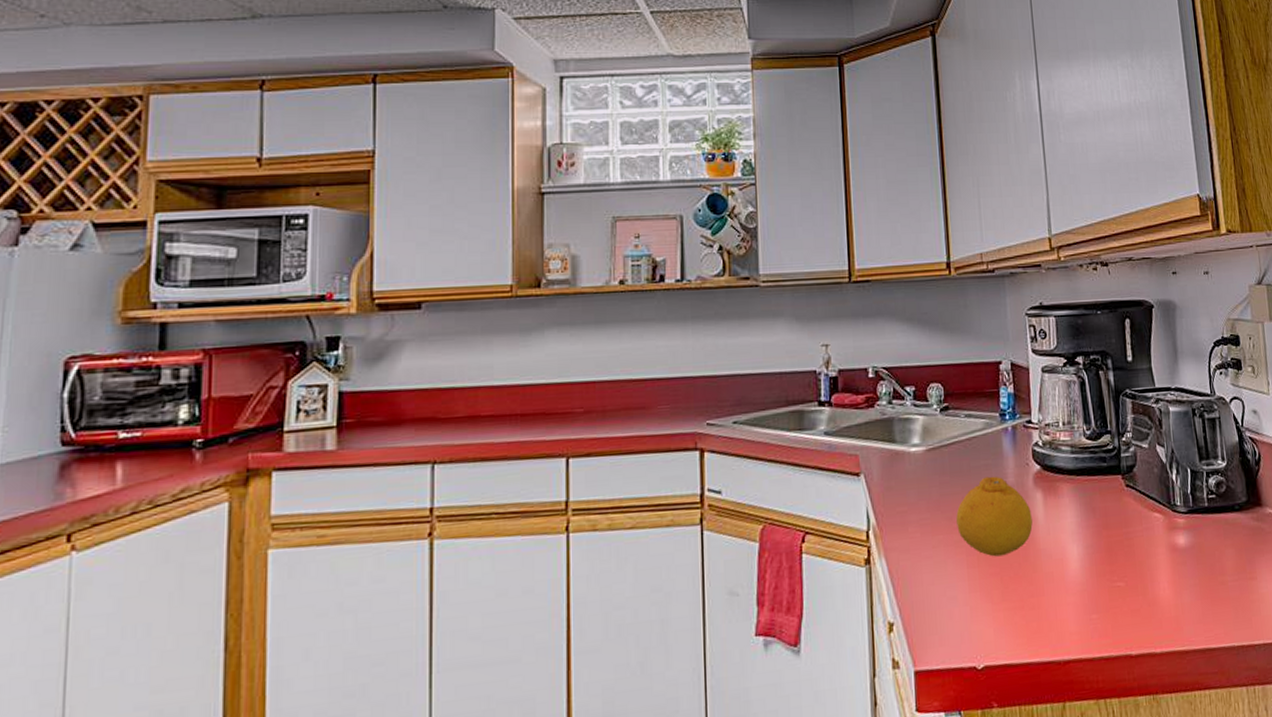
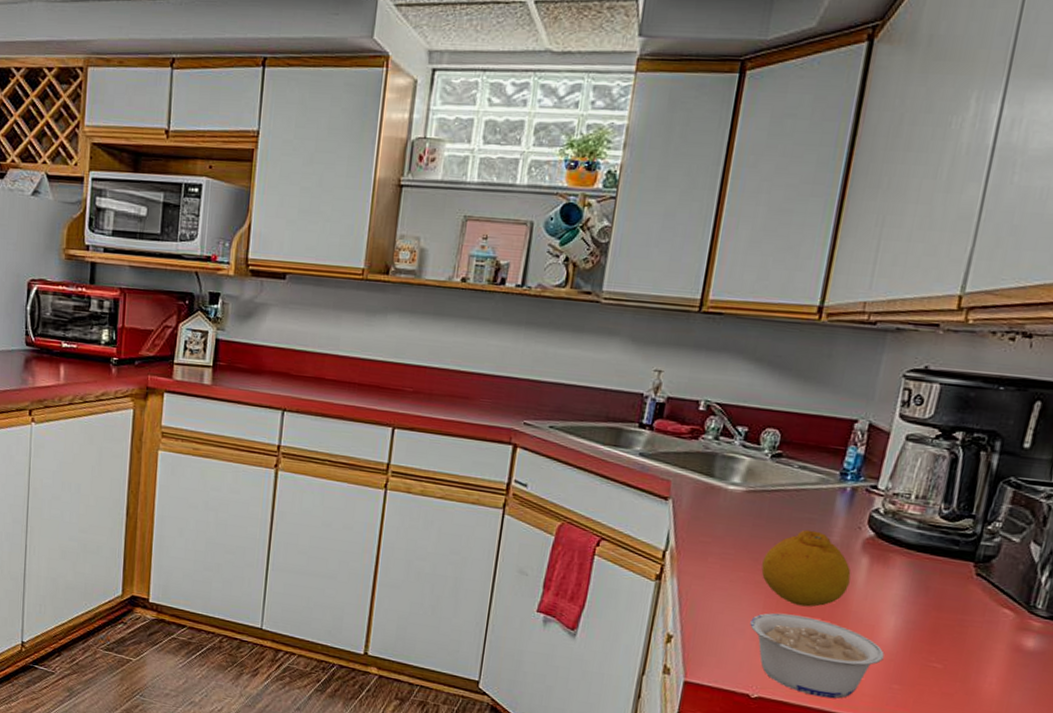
legume: none [960,566,1078,650] -> present [750,613,885,699]

